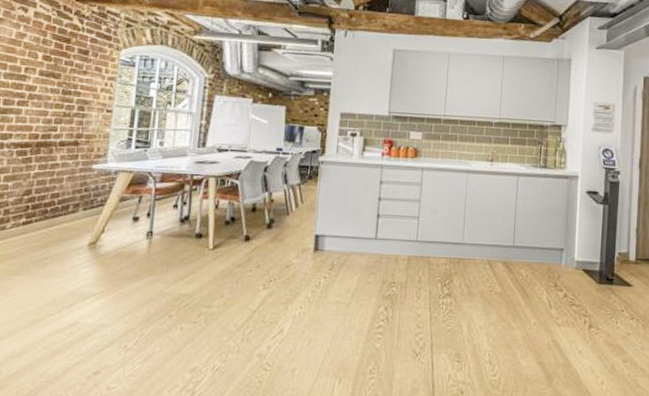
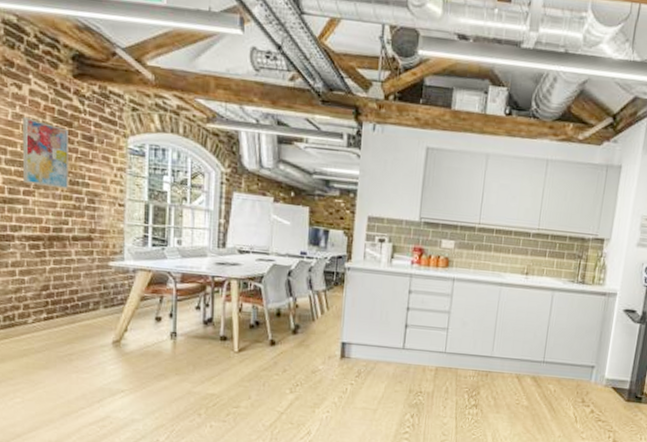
wall art: none [18,36,66,99] -> present [22,117,68,190]

